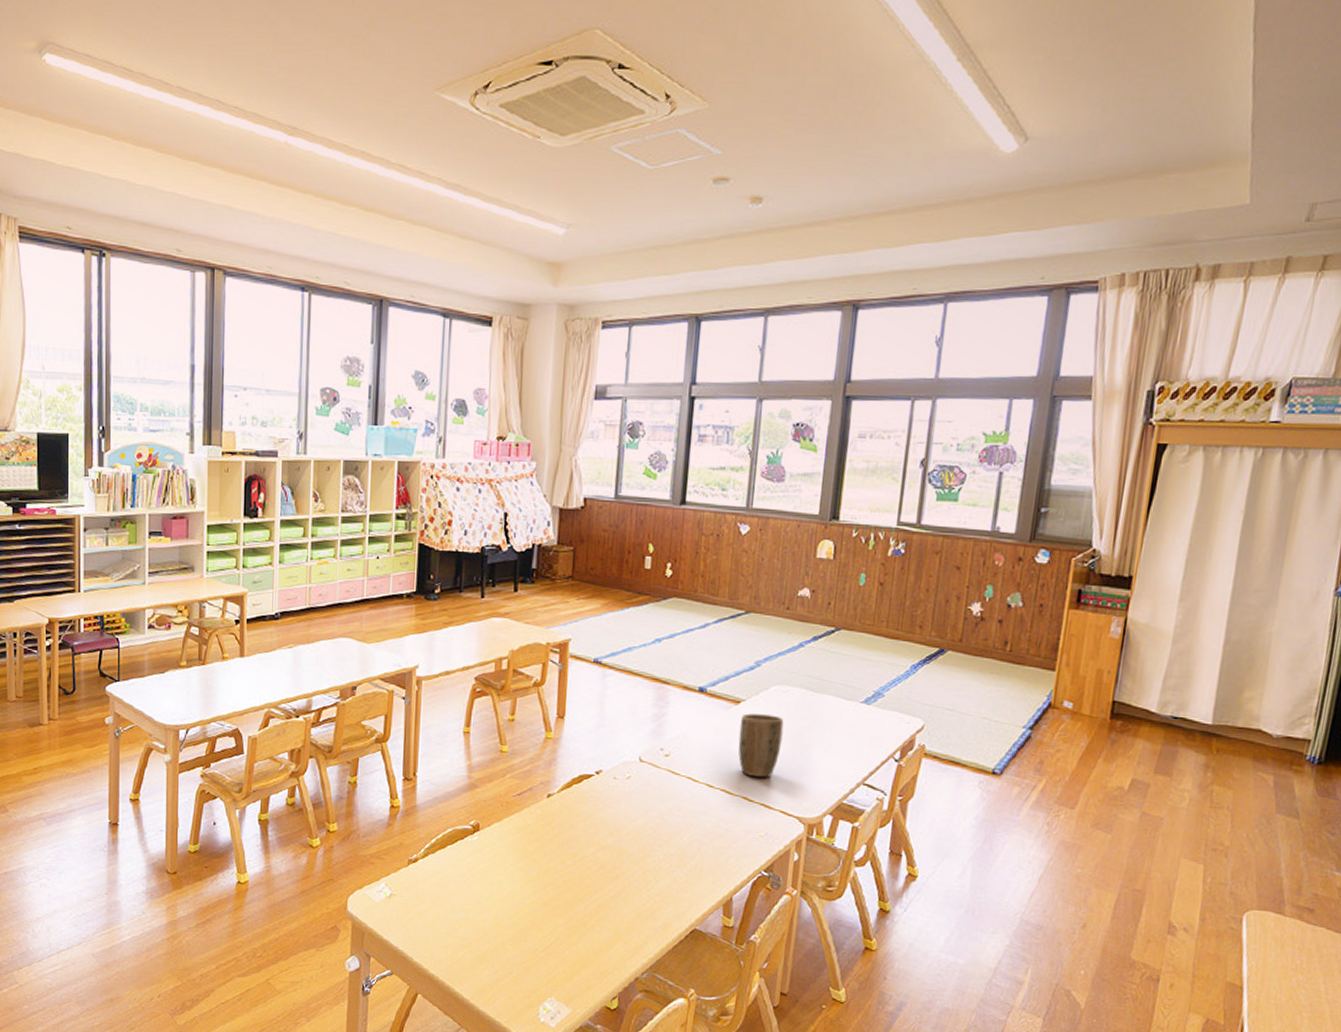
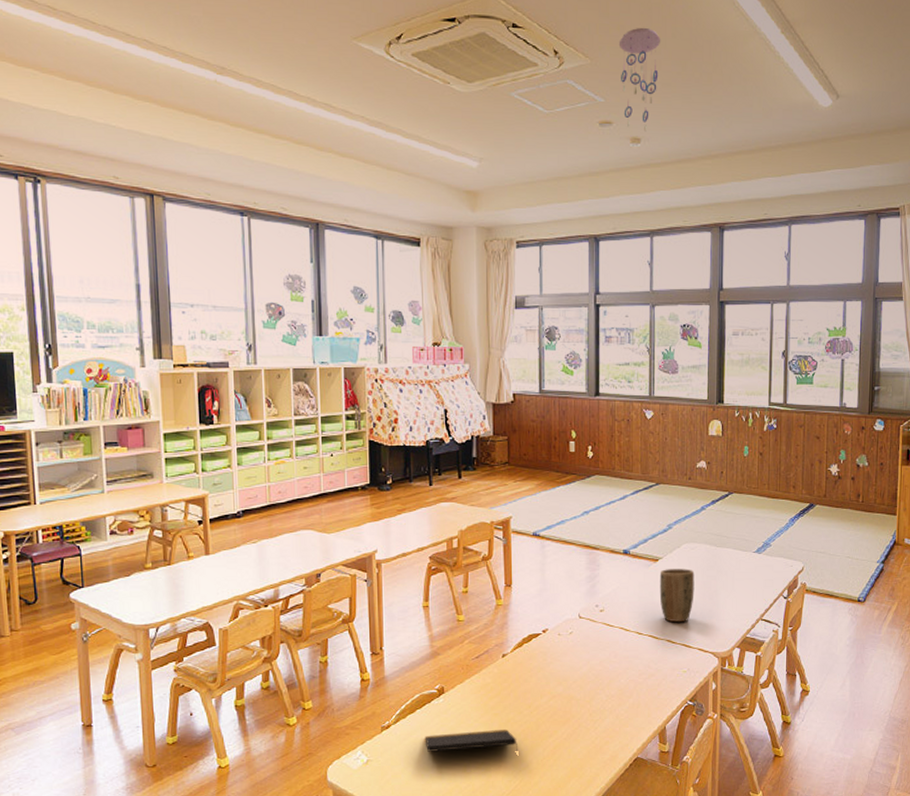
notepad: none [454,875,557,904] -> present [425,730,517,752]
ceiling mobile: none [744,61,800,189] -> present [618,27,661,132]

